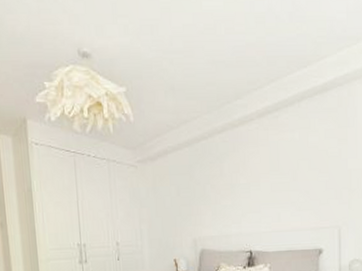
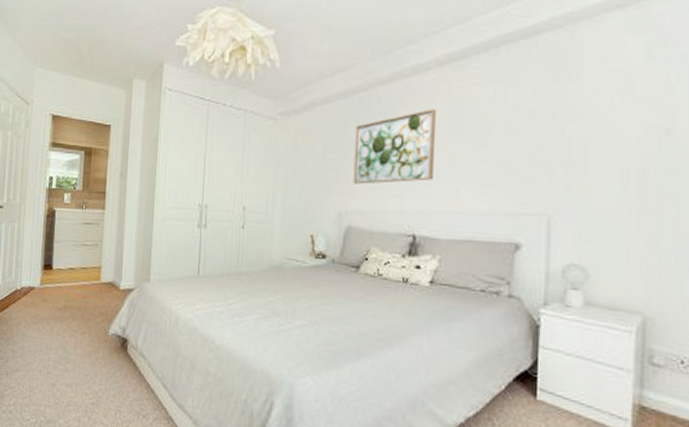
wall art: none [201,152,261,216] -> present [353,108,437,184]

